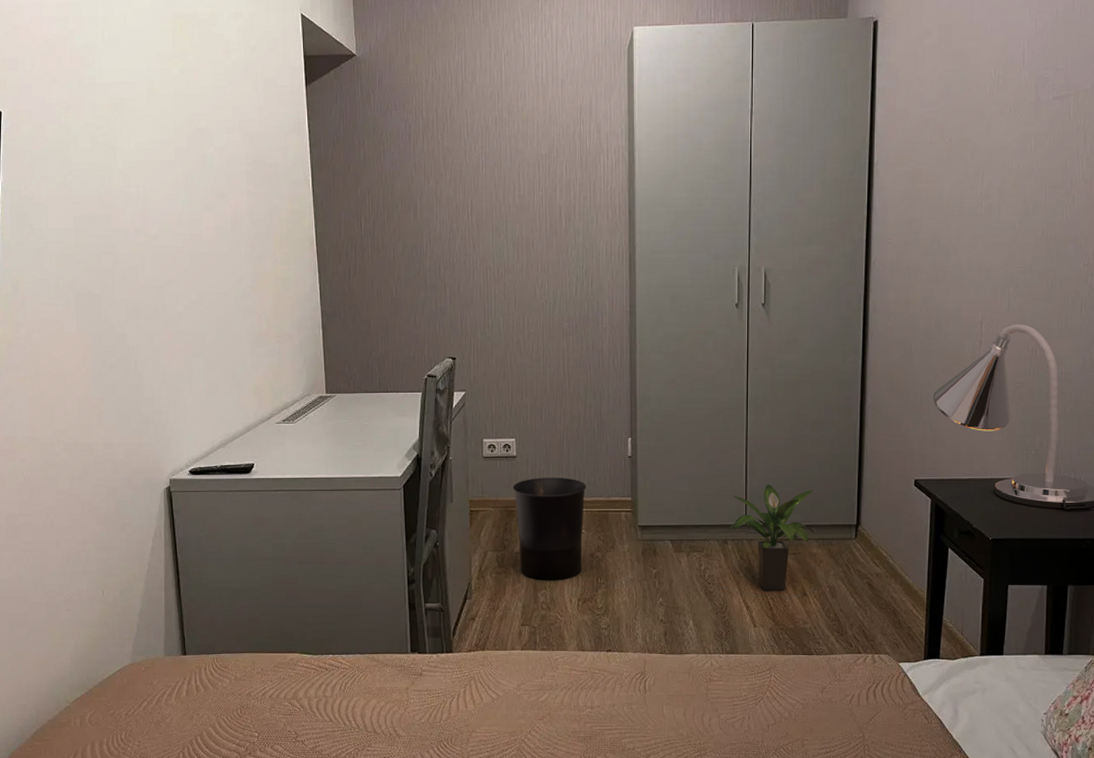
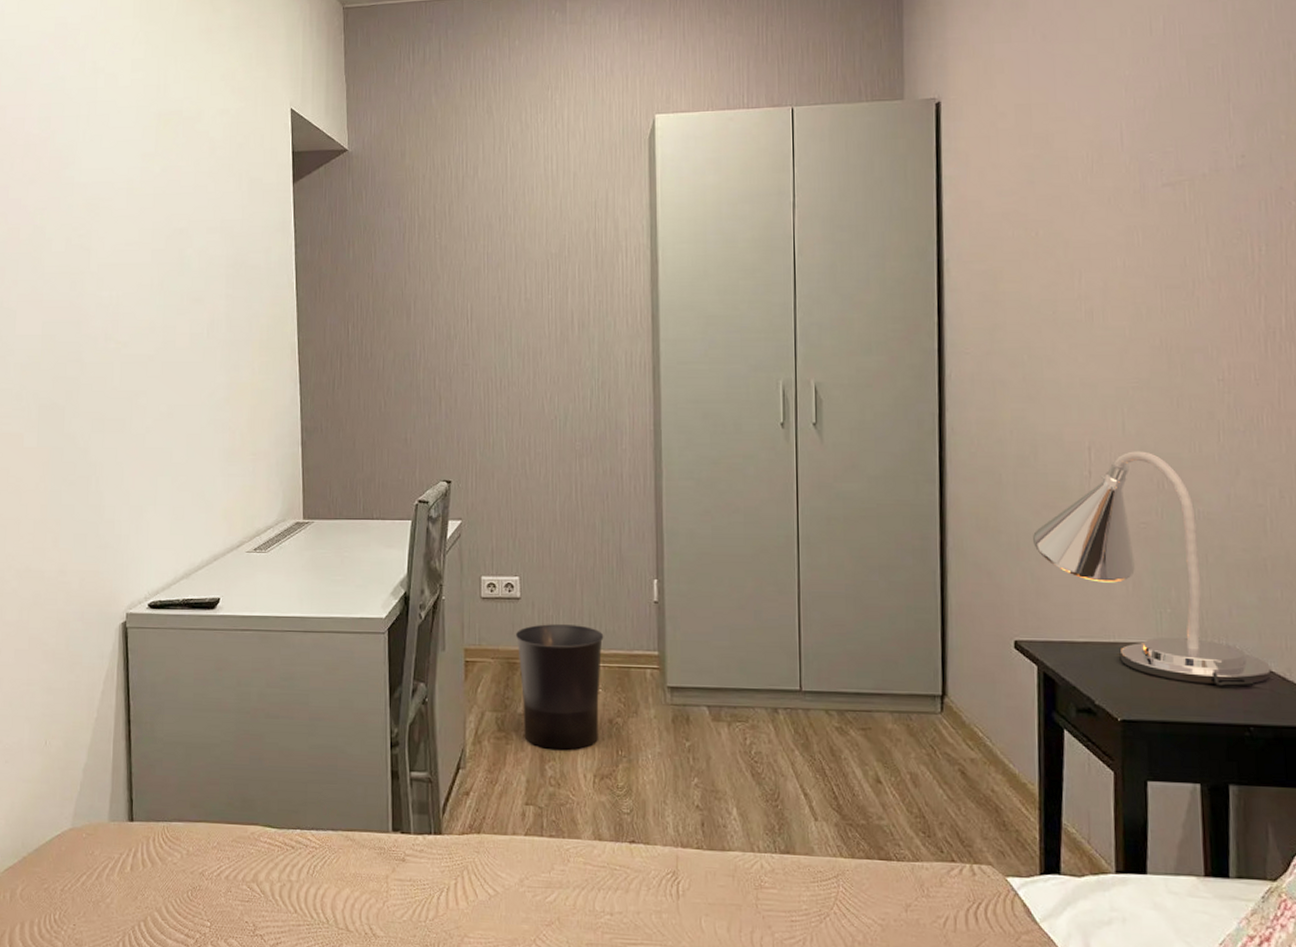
potted plant: present [727,484,814,591] -> none [777,640,888,776]

